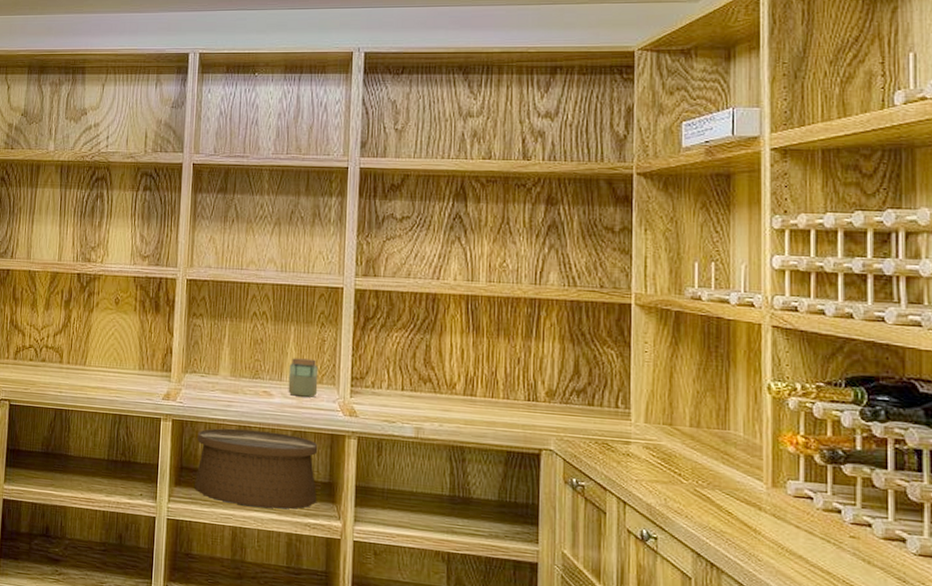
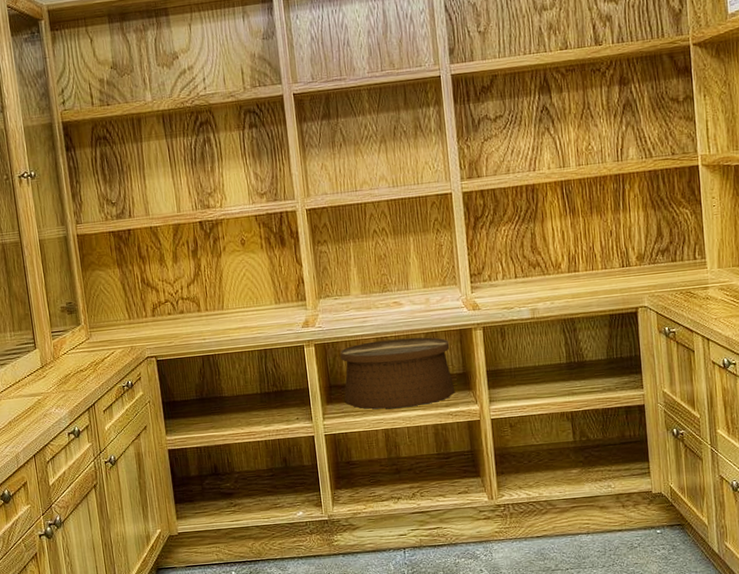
peanut butter: present [288,358,319,397] -> none [413,264,442,302]

